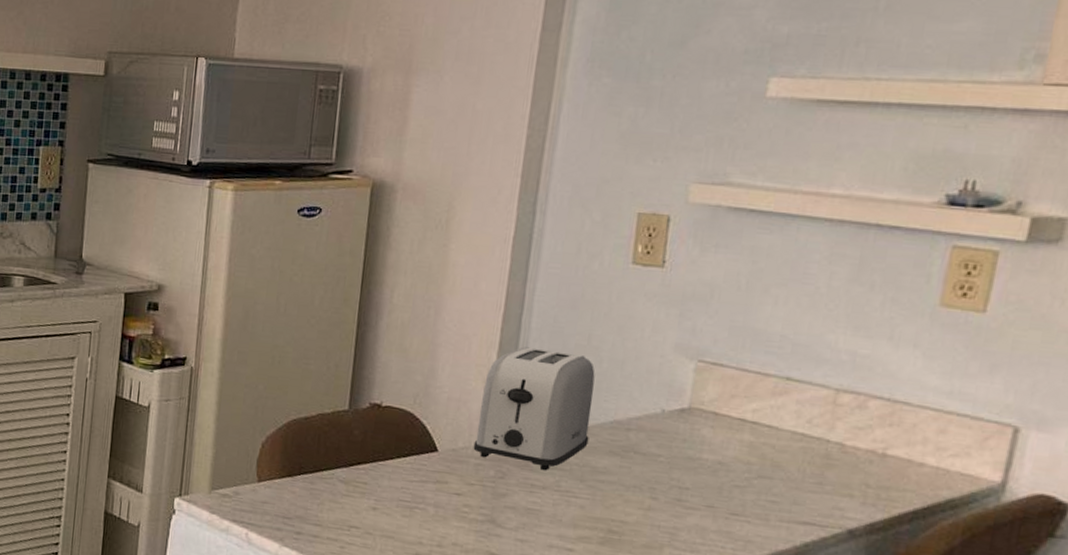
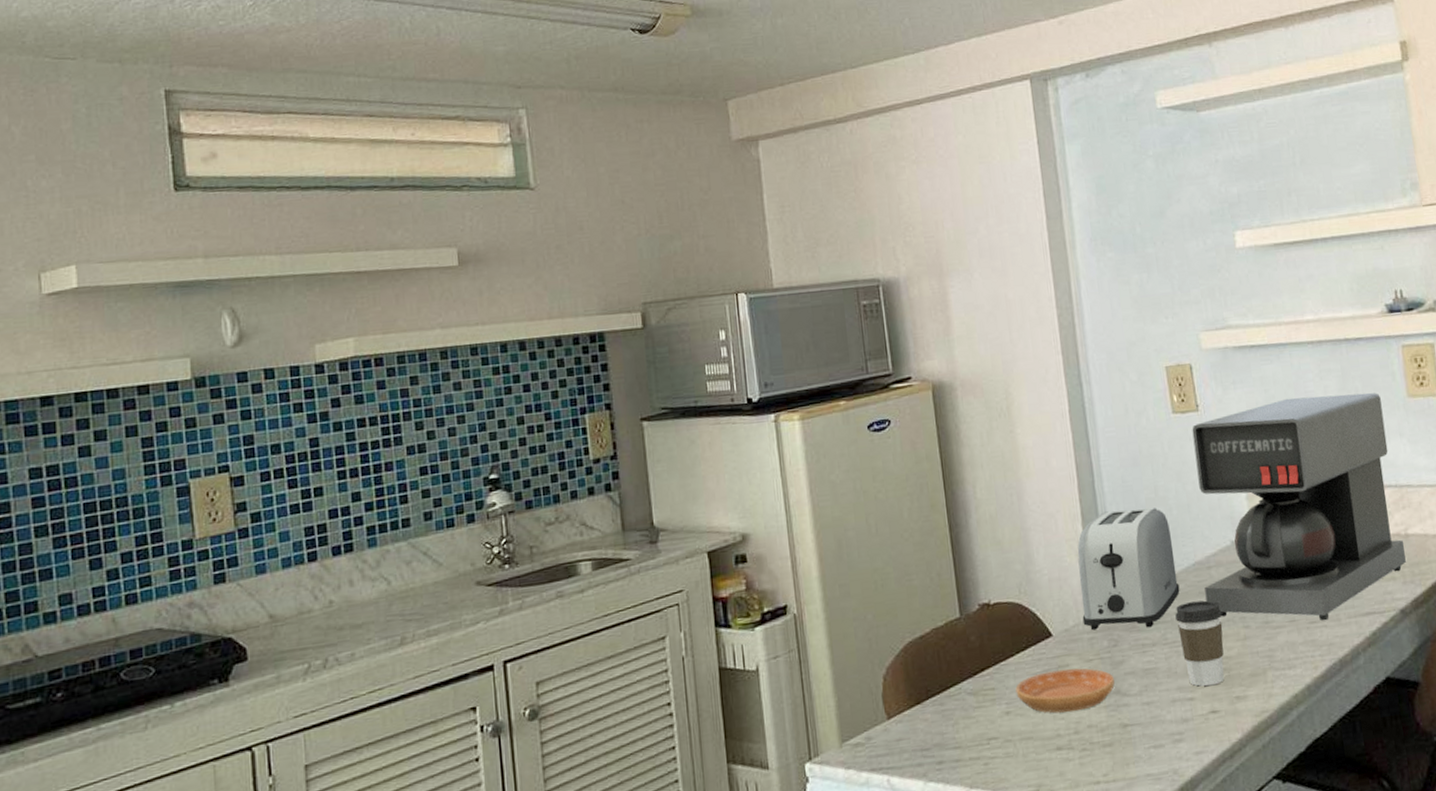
saucer: none [387,482,493,528] -> present [1015,668,1115,713]
coffee cup: none [573,457,630,544] -> present [1175,600,1225,687]
coffee maker: none [615,275,903,517] -> present [1192,393,1406,621]

